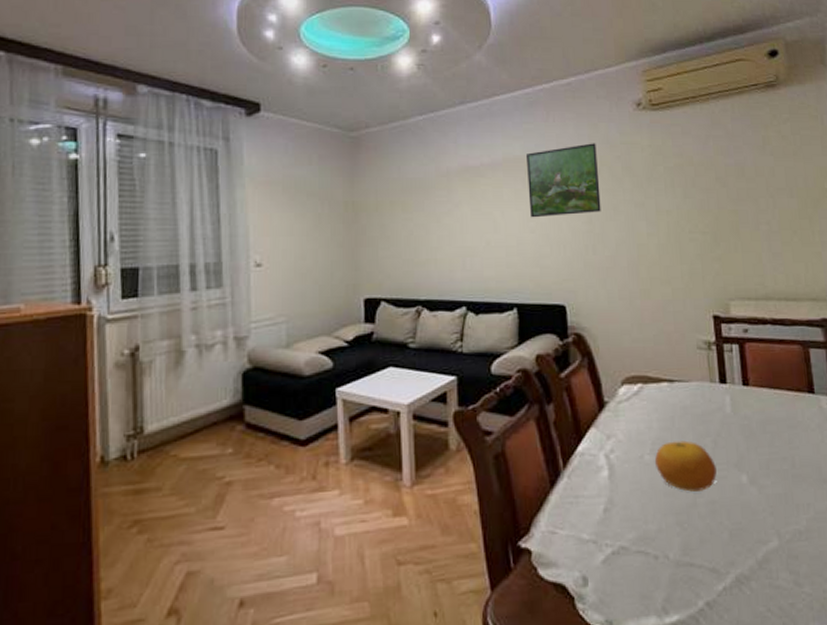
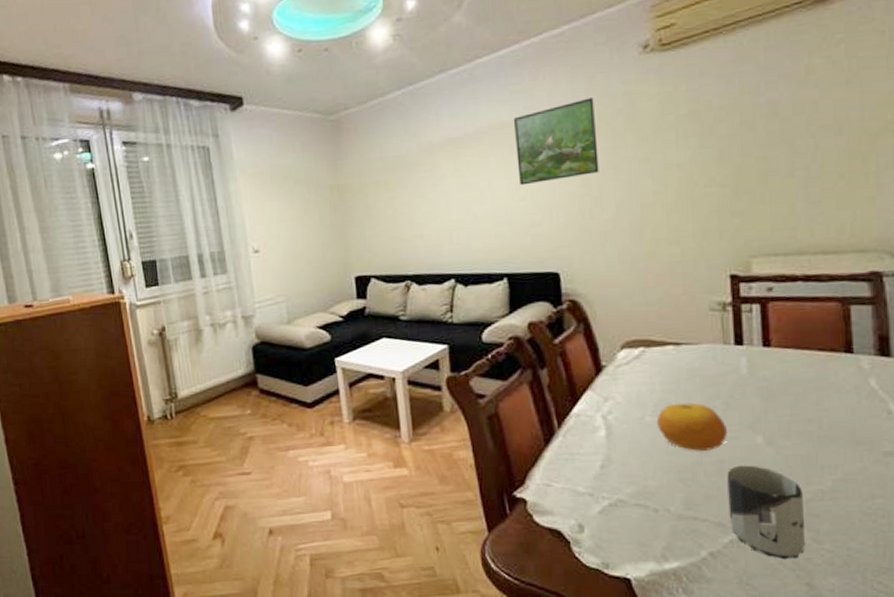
cup: none [718,505,789,606] -> present [727,465,806,560]

